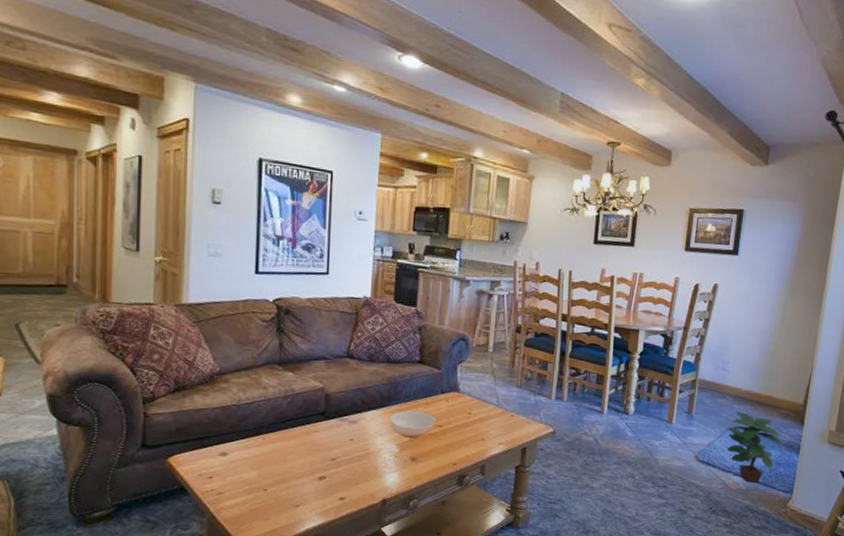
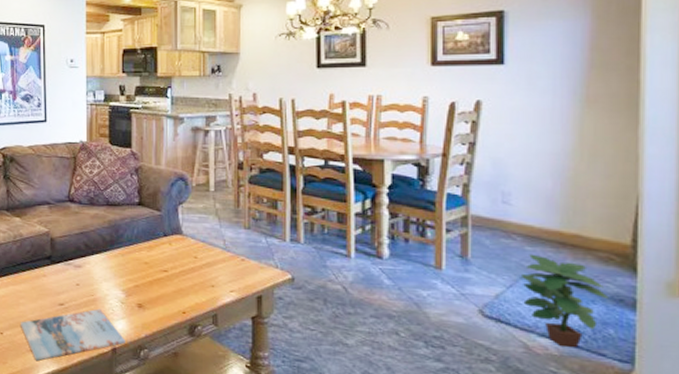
magazine: none [287,462,396,515] -> present [21,308,125,361]
bowl: present [389,411,436,438] -> none [113,255,161,284]

